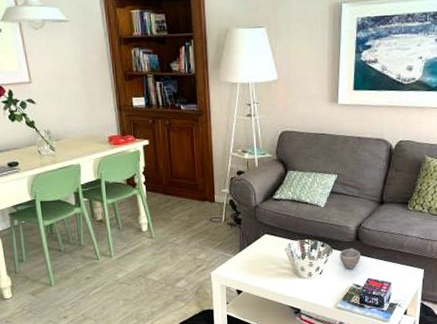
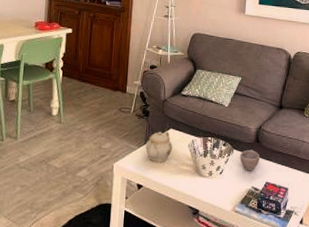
teapot: none [241,237,269,268] -> present [145,131,173,162]

